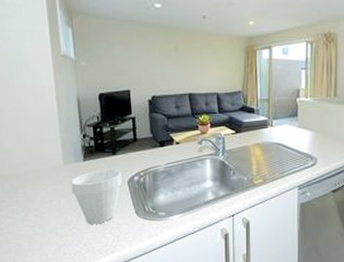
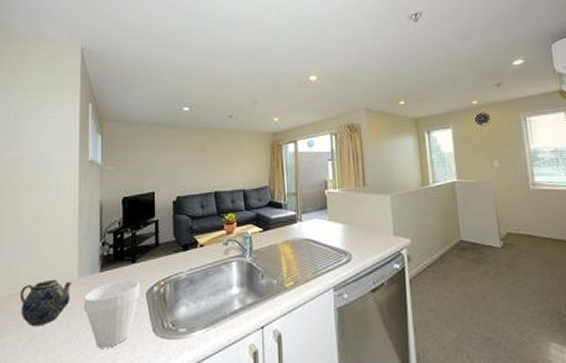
teapot: none [11,165,59,204] -> present [19,279,72,327]

